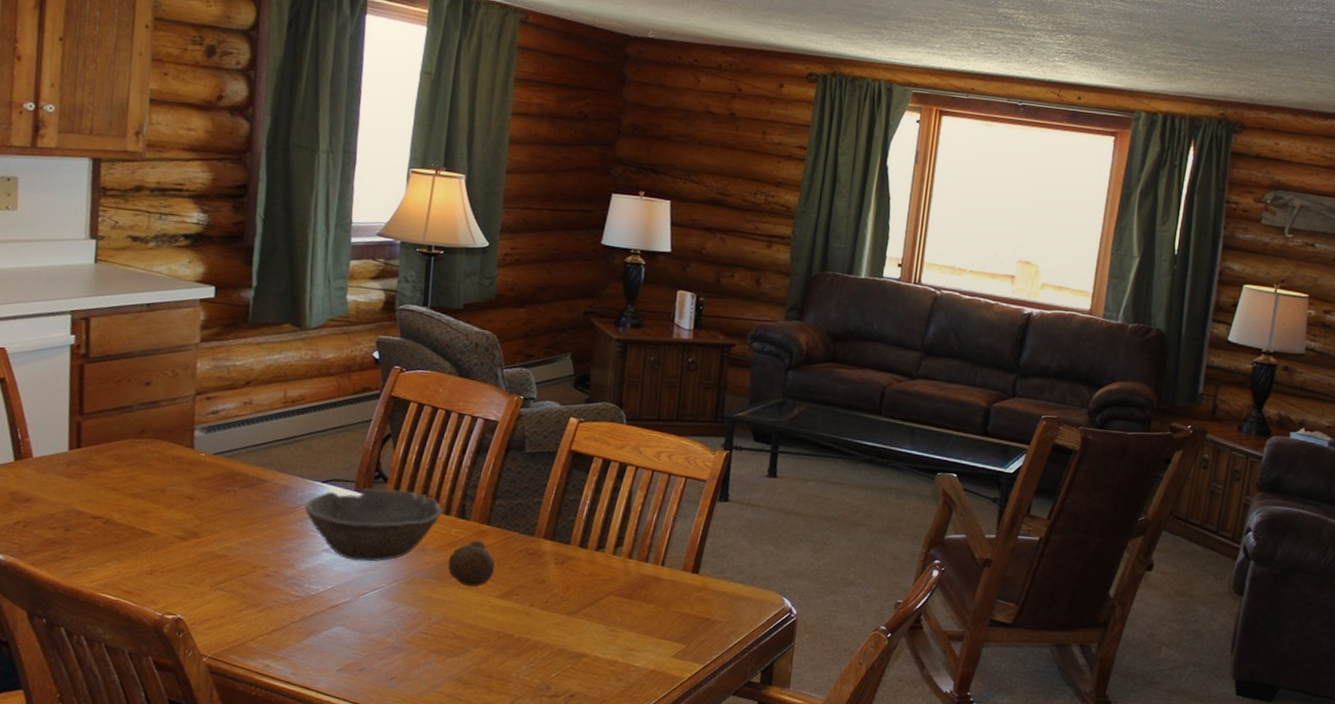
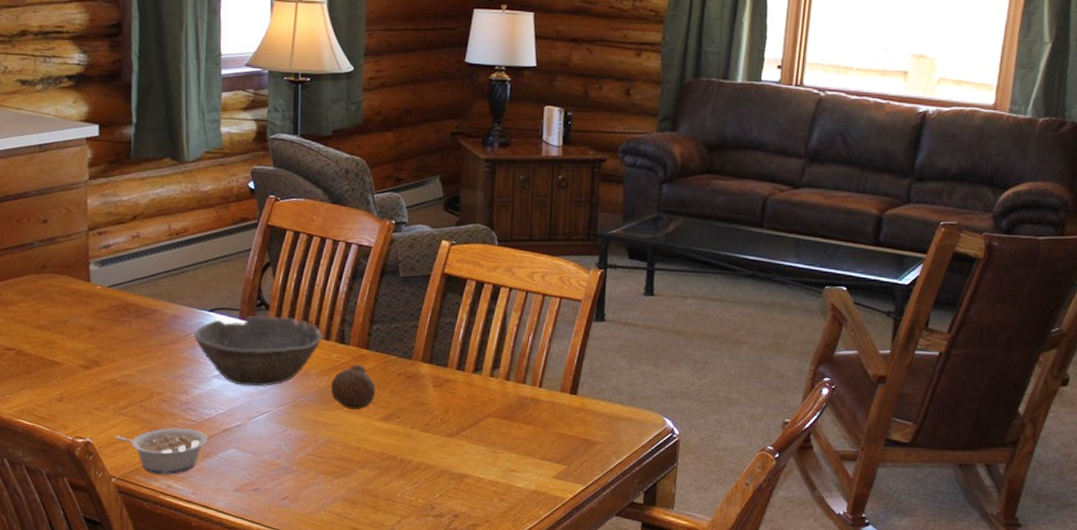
legume: none [210,603,313,654] -> present [115,427,208,475]

